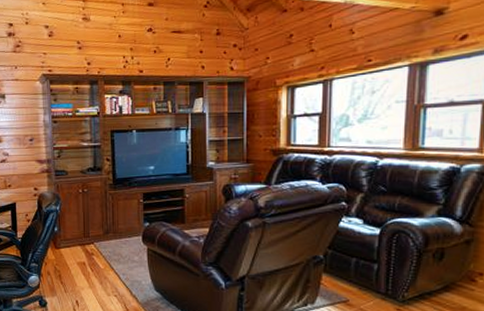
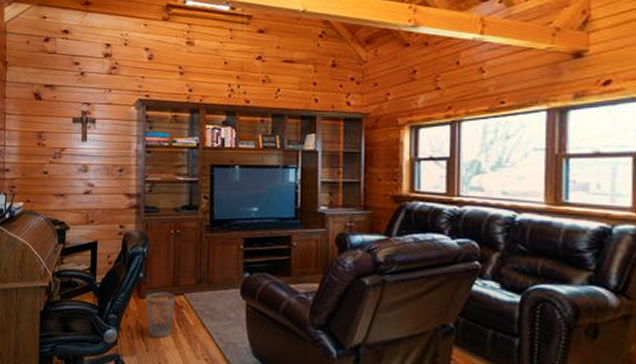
wastebasket: none [61,242,87,280] -> present [145,291,175,338]

